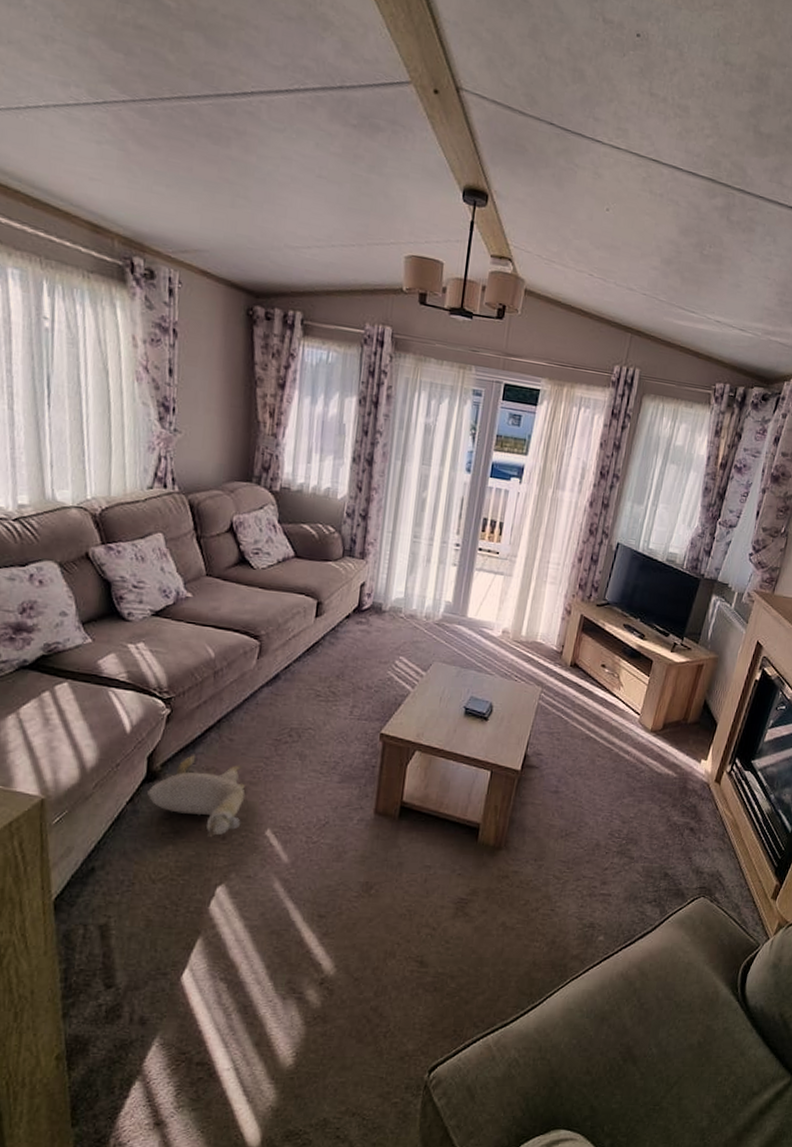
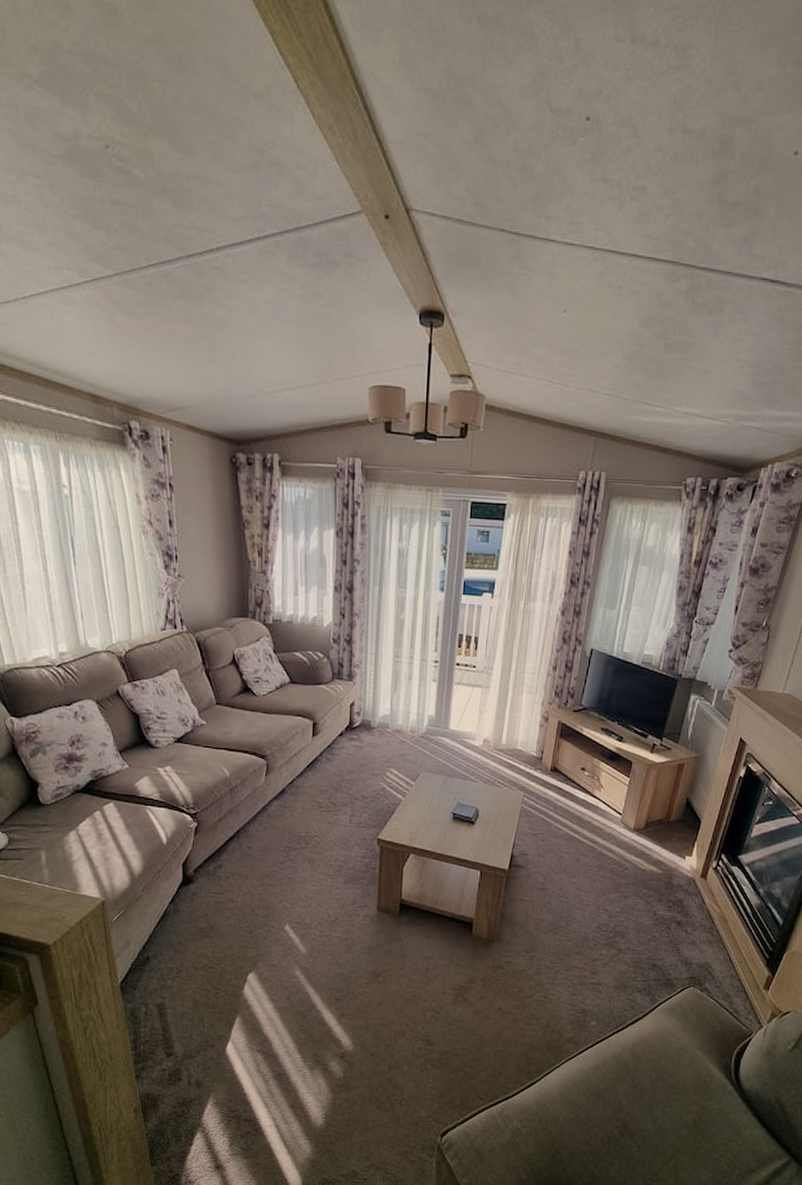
plush toy: present [147,755,246,837] -> none [185,861,265,932]

